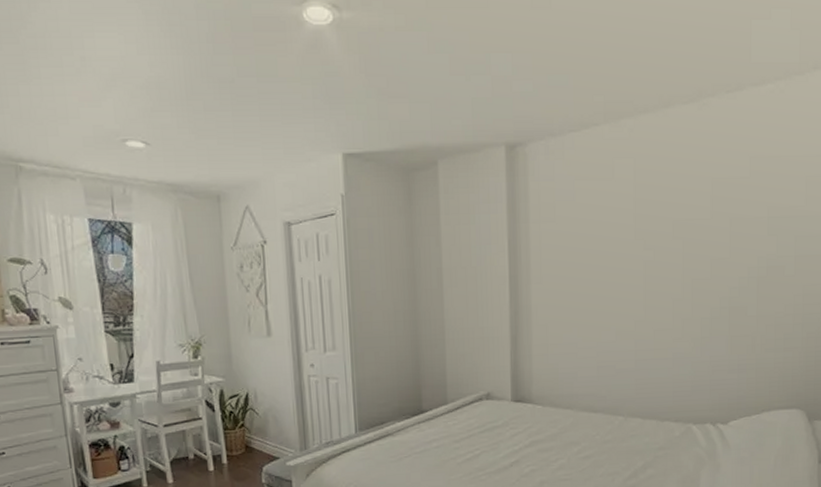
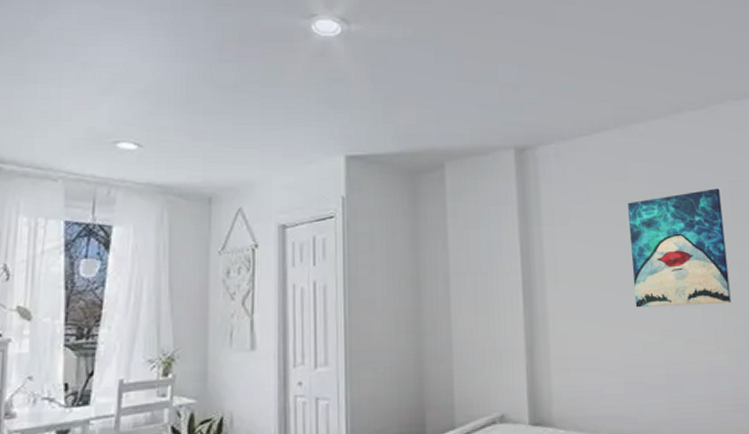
wall art: none [611,185,702,300] -> present [627,188,731,308]

